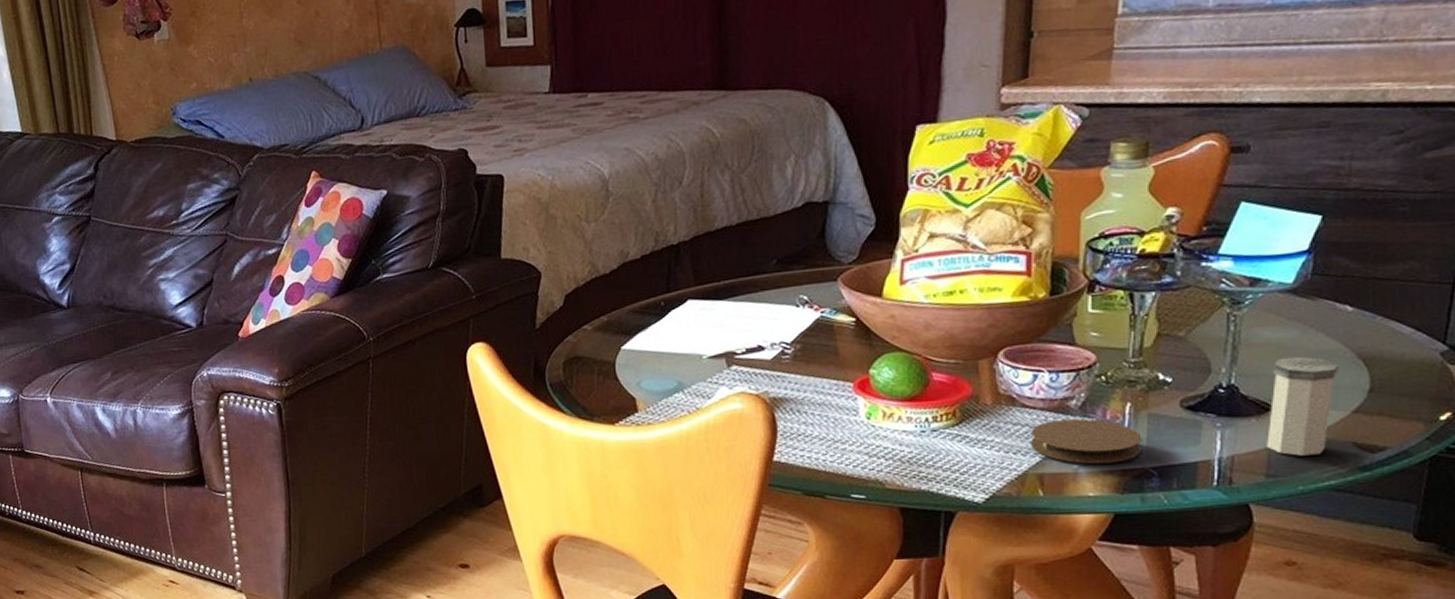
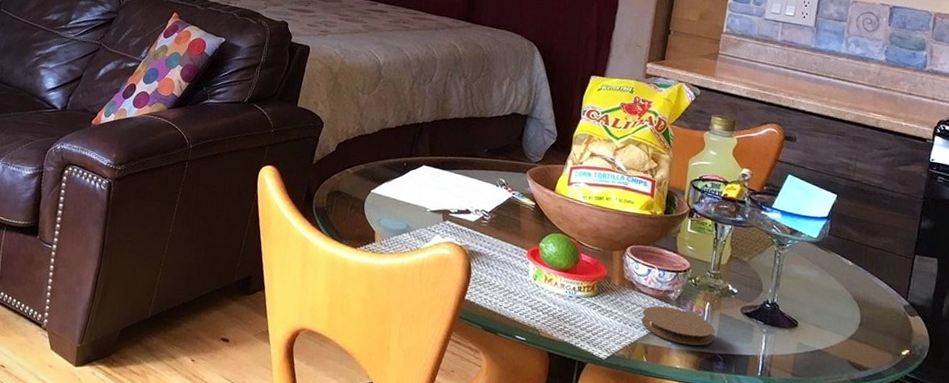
salt shaker: present [1266,356,1338,456] -> none [794,290,842,365]

